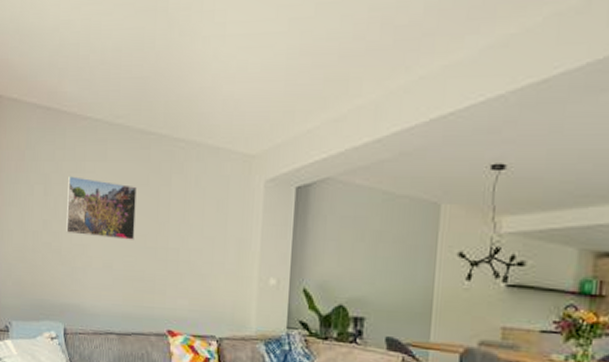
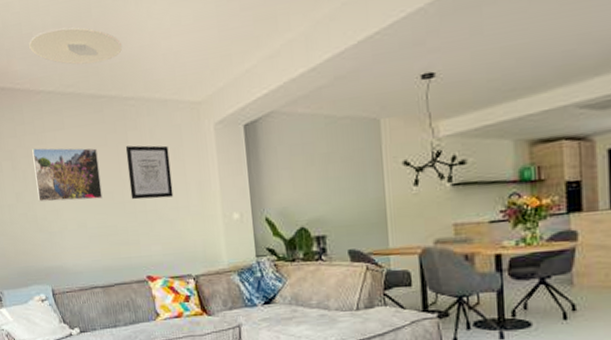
ceiling light: none [84,55,182,98] -> present [29,27,123,65]
wall art: none [164,190,213,251] -> present [125,145,174,200]

